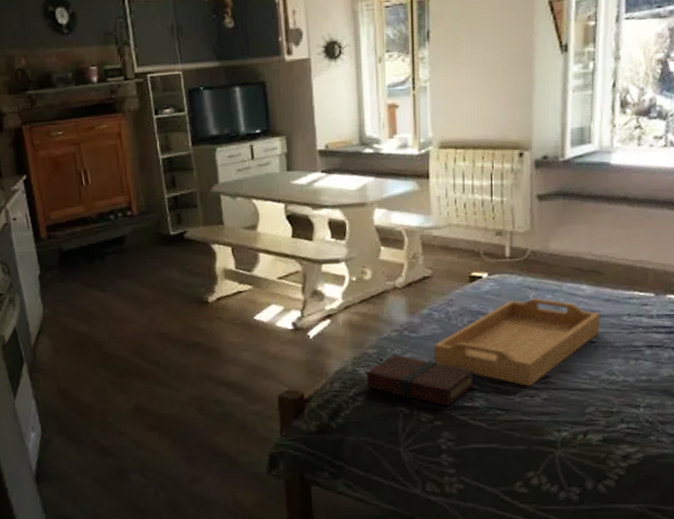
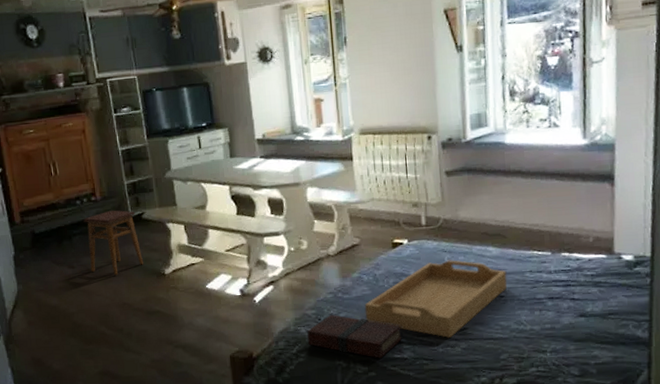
stool: none [117,227,185,302] -> present [83,210,144,276]

